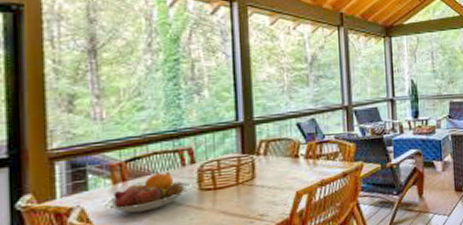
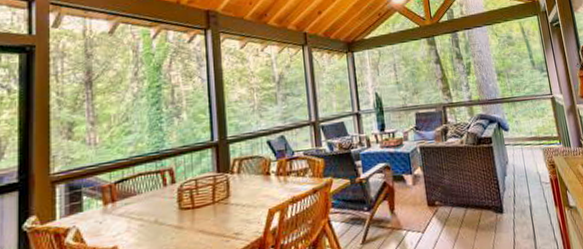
fruit bowl: present [103,172,193,213] -> none [95,192,174,233]

